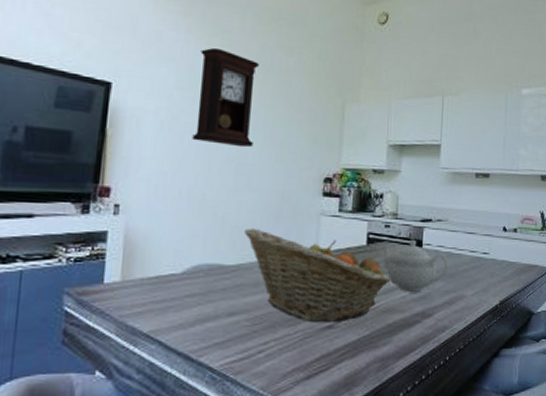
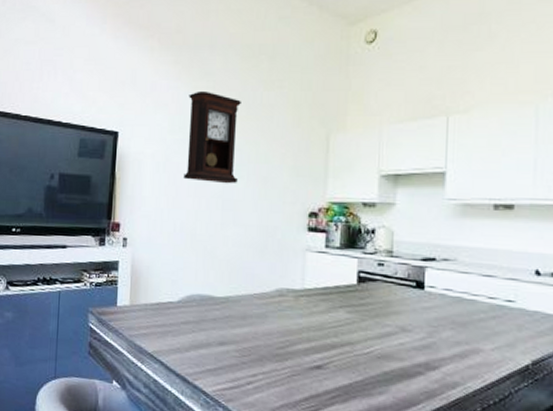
fruit basket: present [243,228,390,322] -> none [231,262,385,363]
teapot: present [382,239,448,293] -> none [374,280,458,340]

